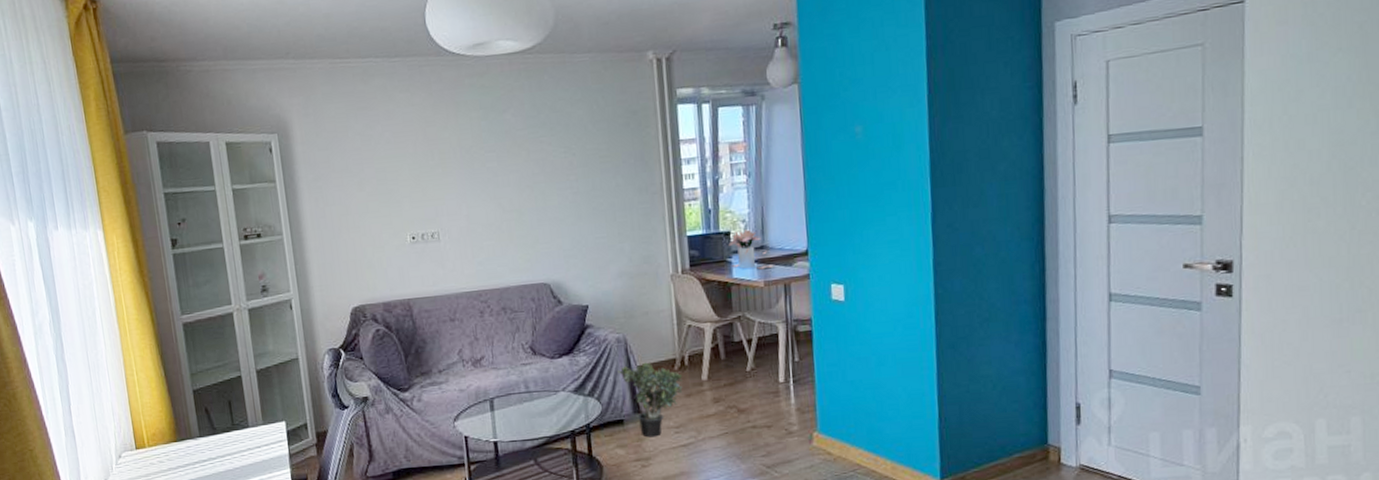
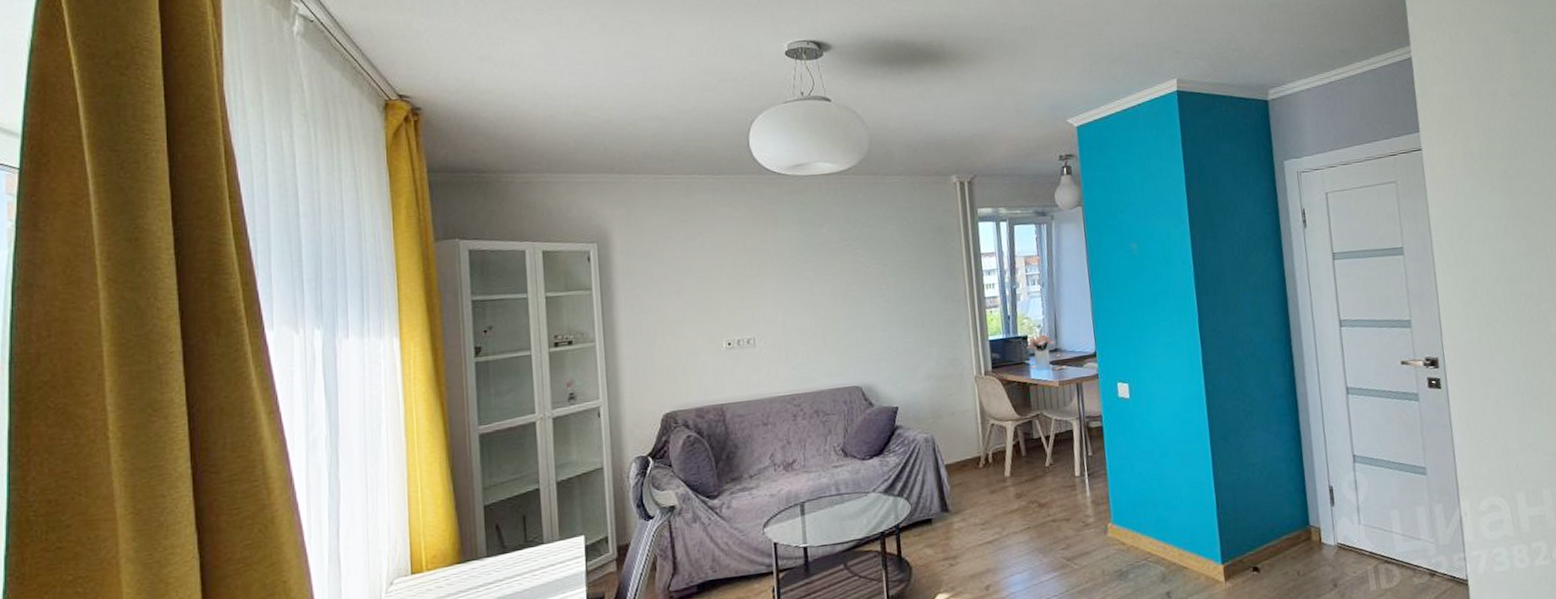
potted plant: present [617,362,683,438] -> none [926,460,988,536]

